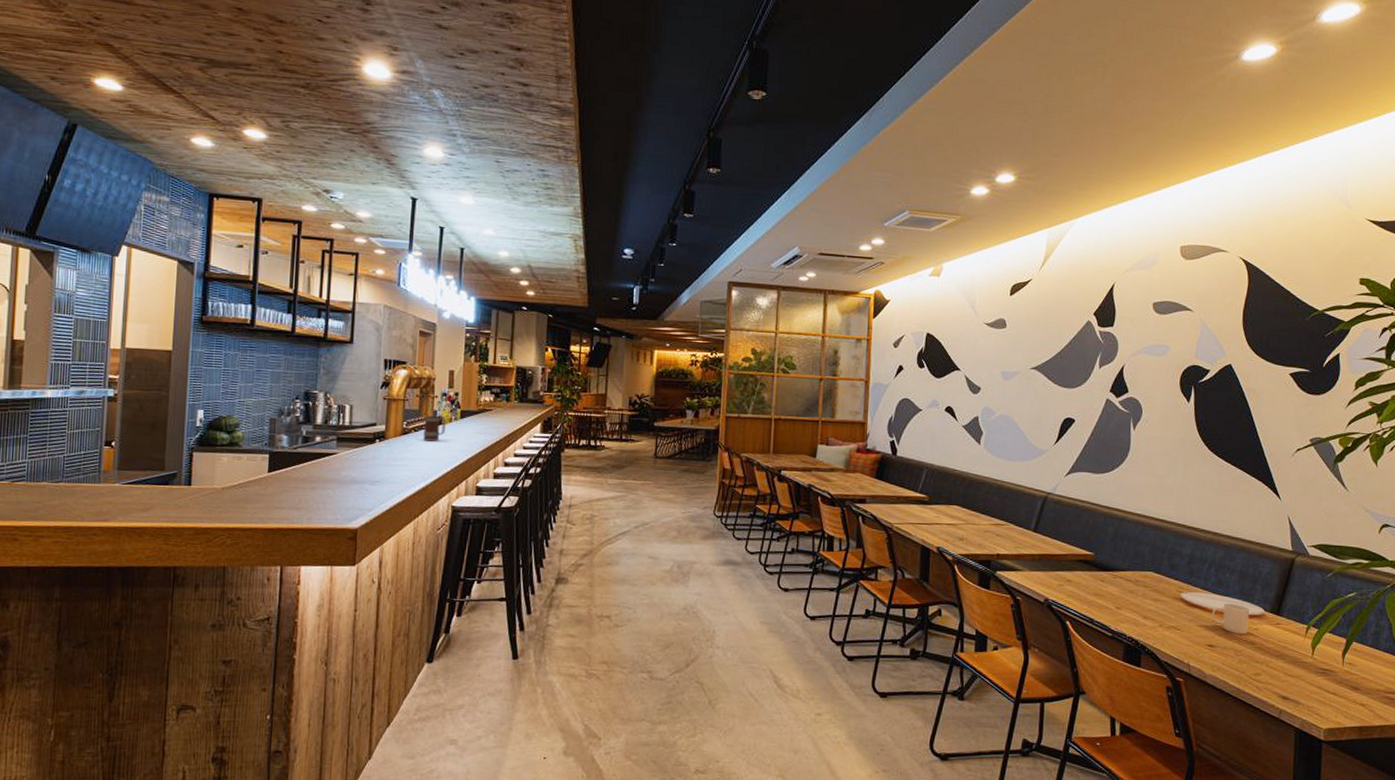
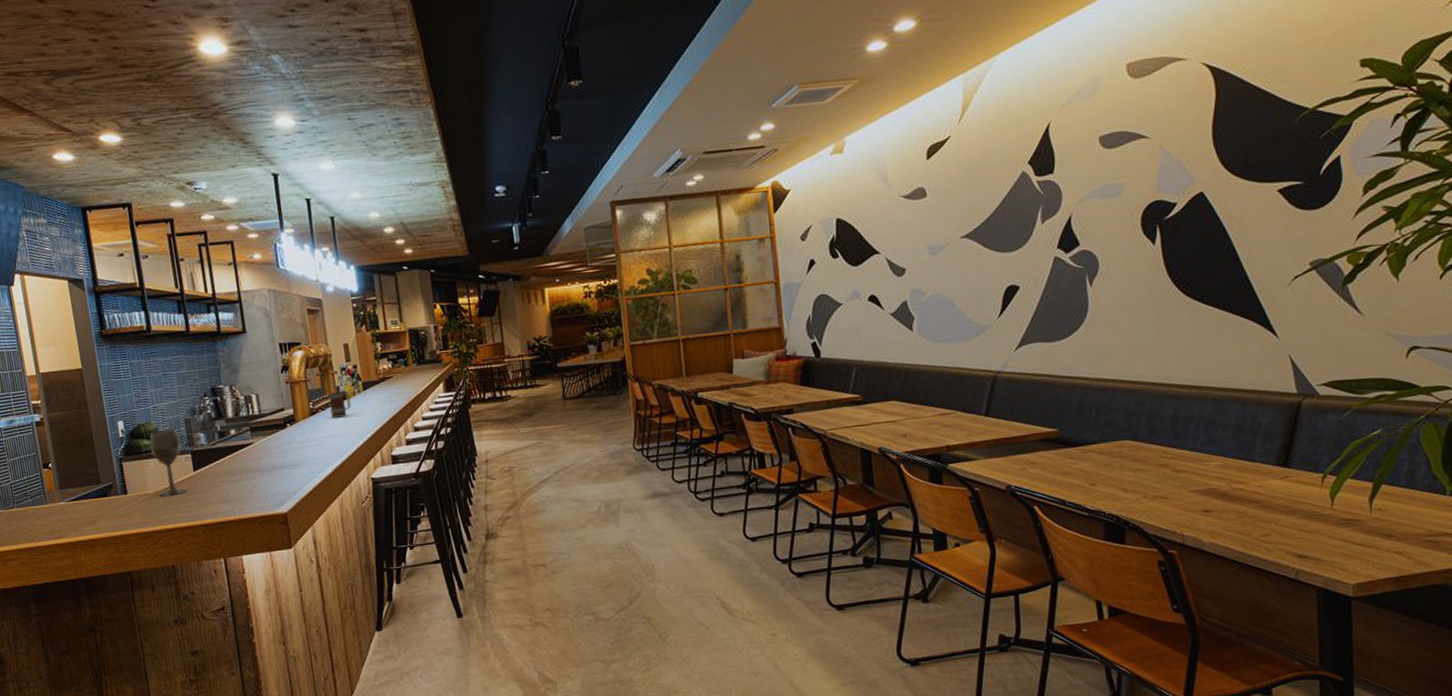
wine glass: none [225,425,261,495] -> present [149,428,187,497]
plate: present [1180,592,1265,615] -> none [1164,454,1269,473]
cup: present [1212,603,1249,635] -> none [1205,461,1251,495]

